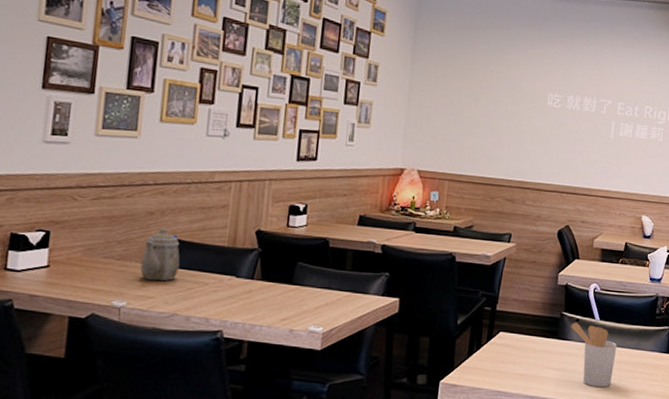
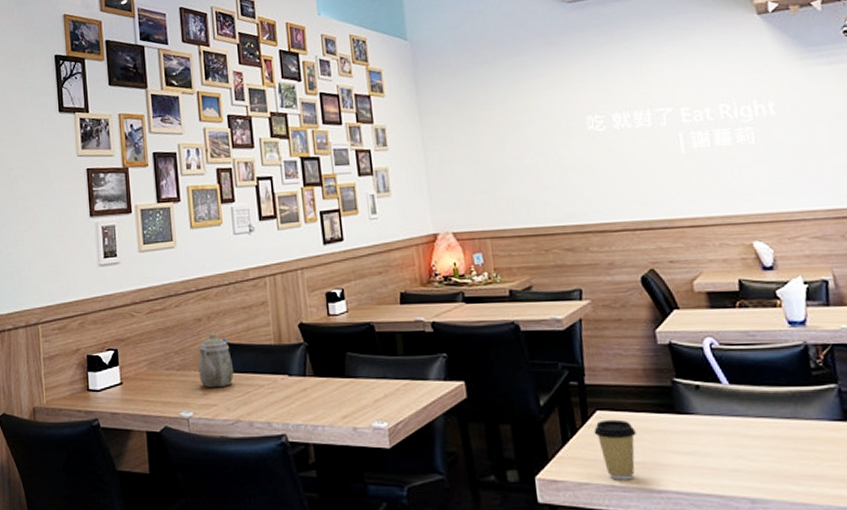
coffee cup: none [494,339,526,387] -> present [593,419,636,480]
utensil holder: present [571,322,618,387] -> none [690,389,769,473]

